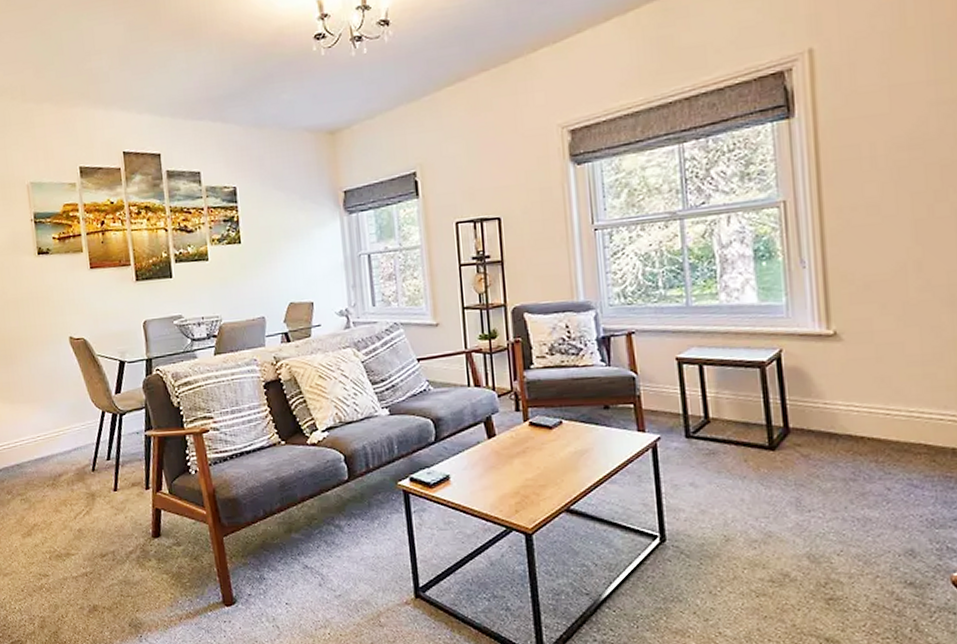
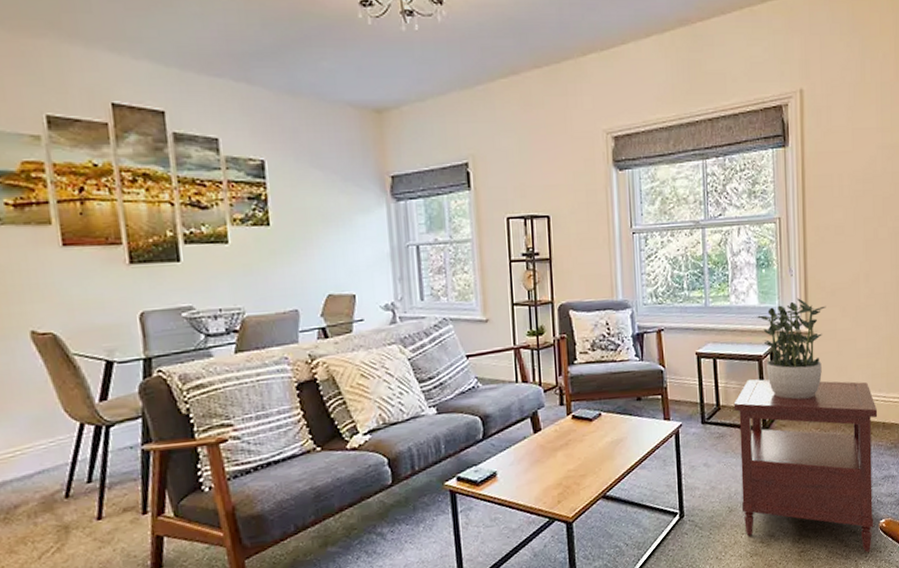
side table: none [727,388,943,611] -> present [733,379,878,552]
potted plant: none [755,294,857,415] -> present [756,298,826,400]

